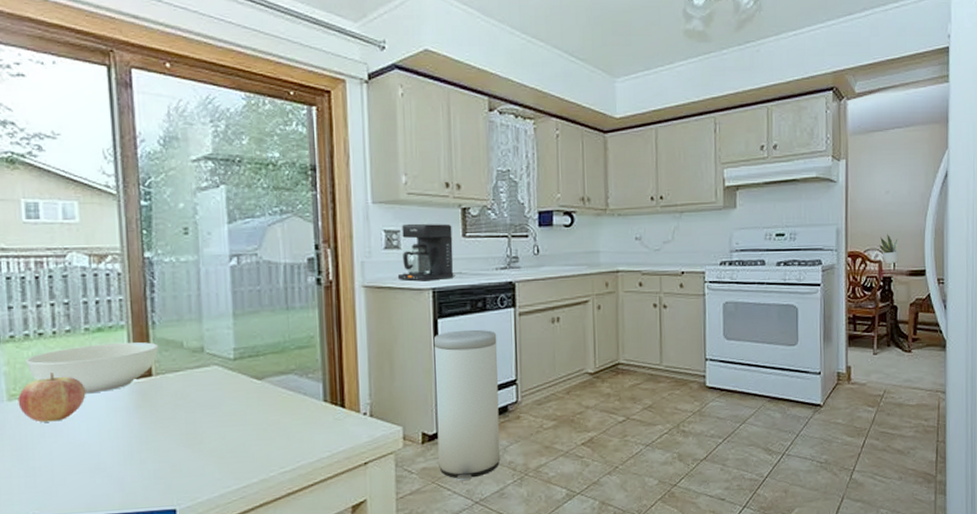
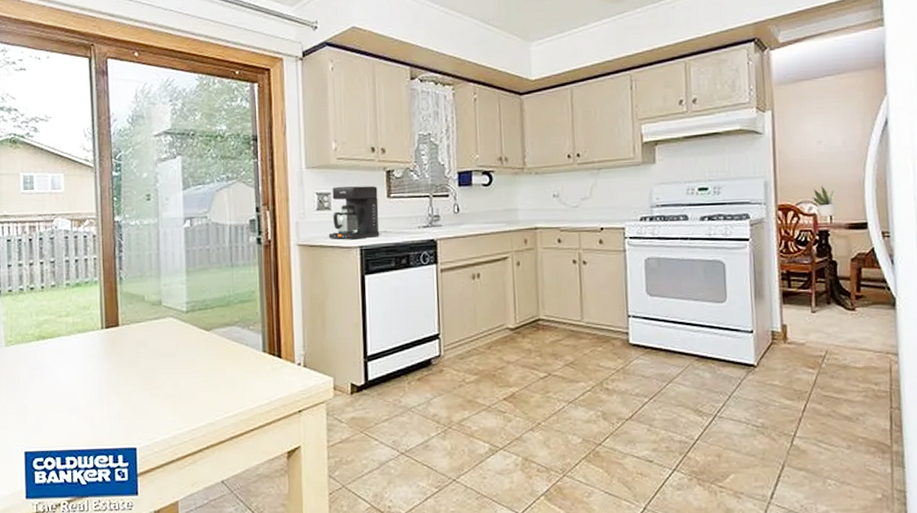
fruit: present [18,373,86,423] -> none [13,322,66,366]
bowl: present [26,342,159,394] -> none [20,296,125,341]
pedal bin: present [433,329,501,483] -> none [361,285,425,433]

